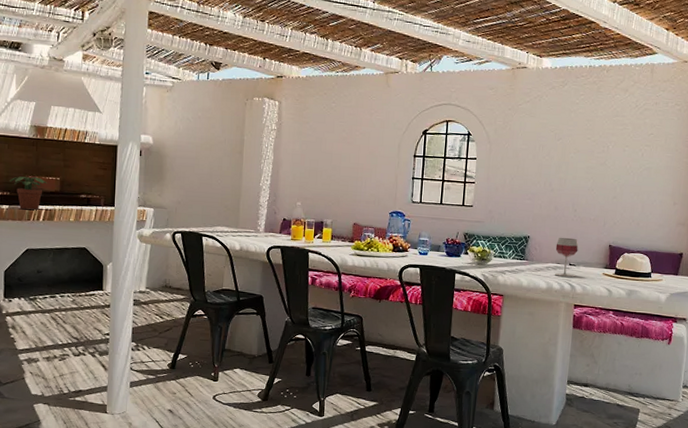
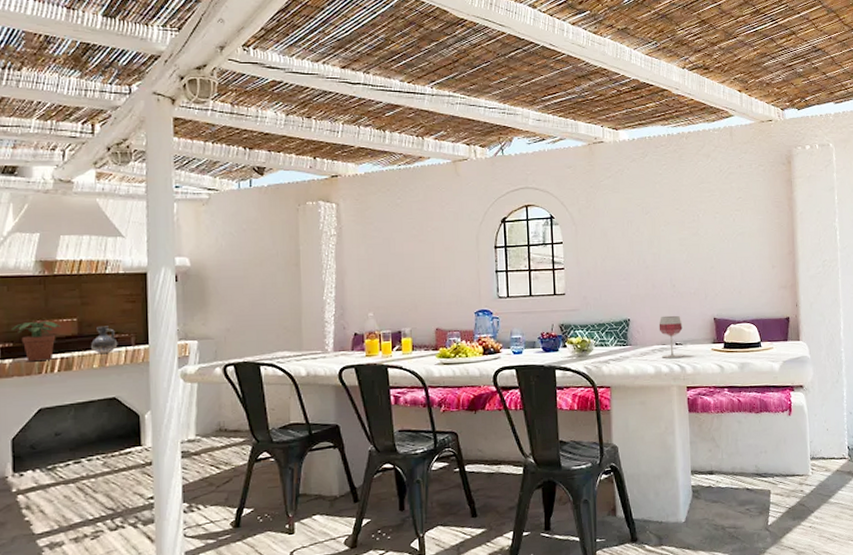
ceramic jug: none [68,186,91,211] -> present [90,326,118,355]

